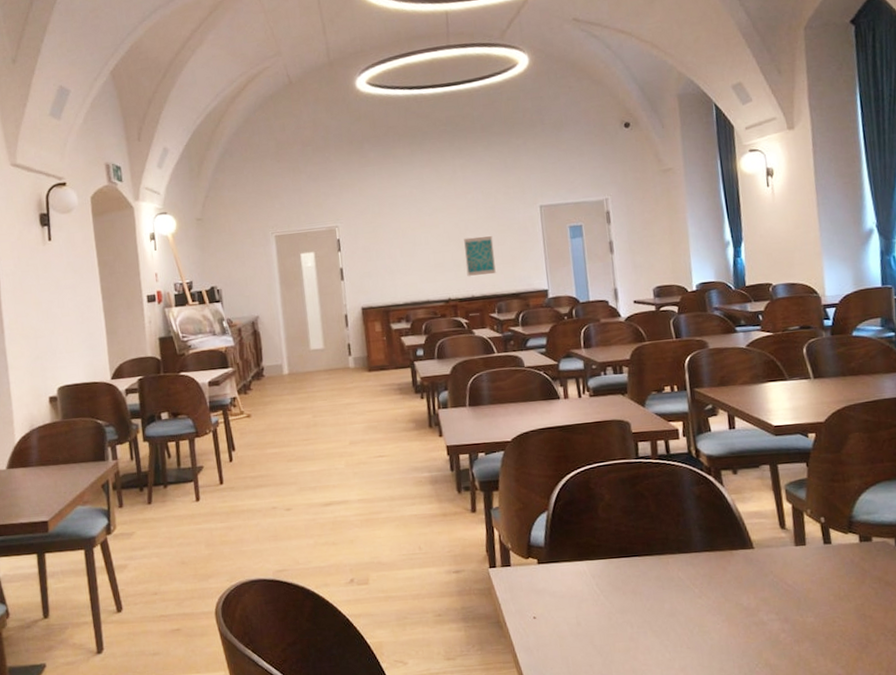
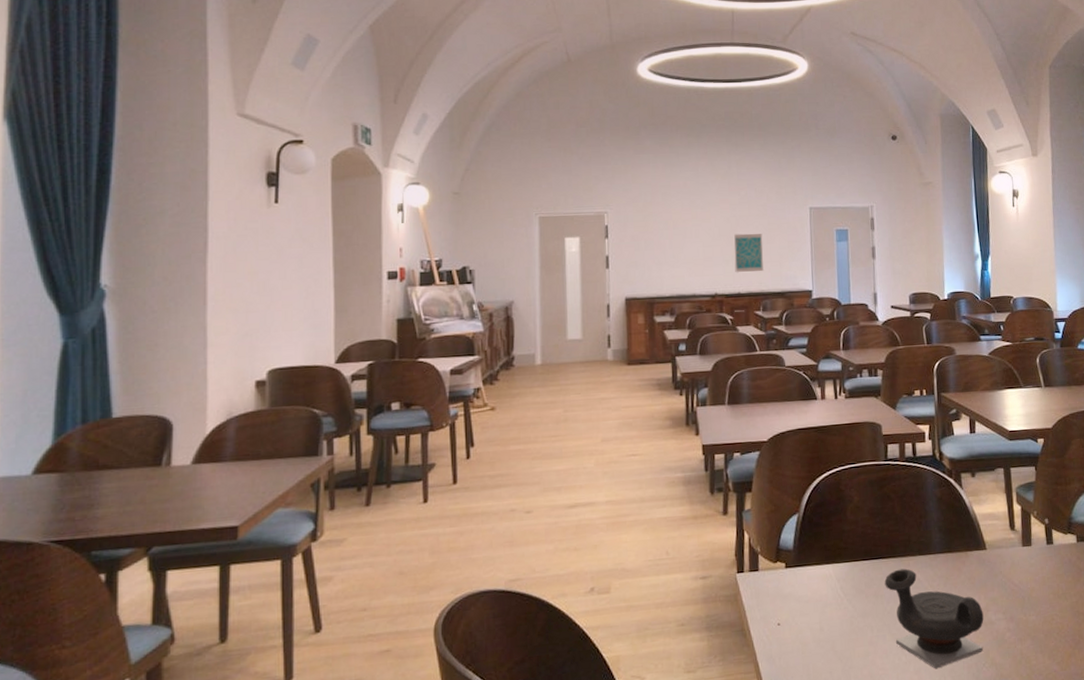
teapot: none [642,566,756,667] -> present [884,568,984,669]

